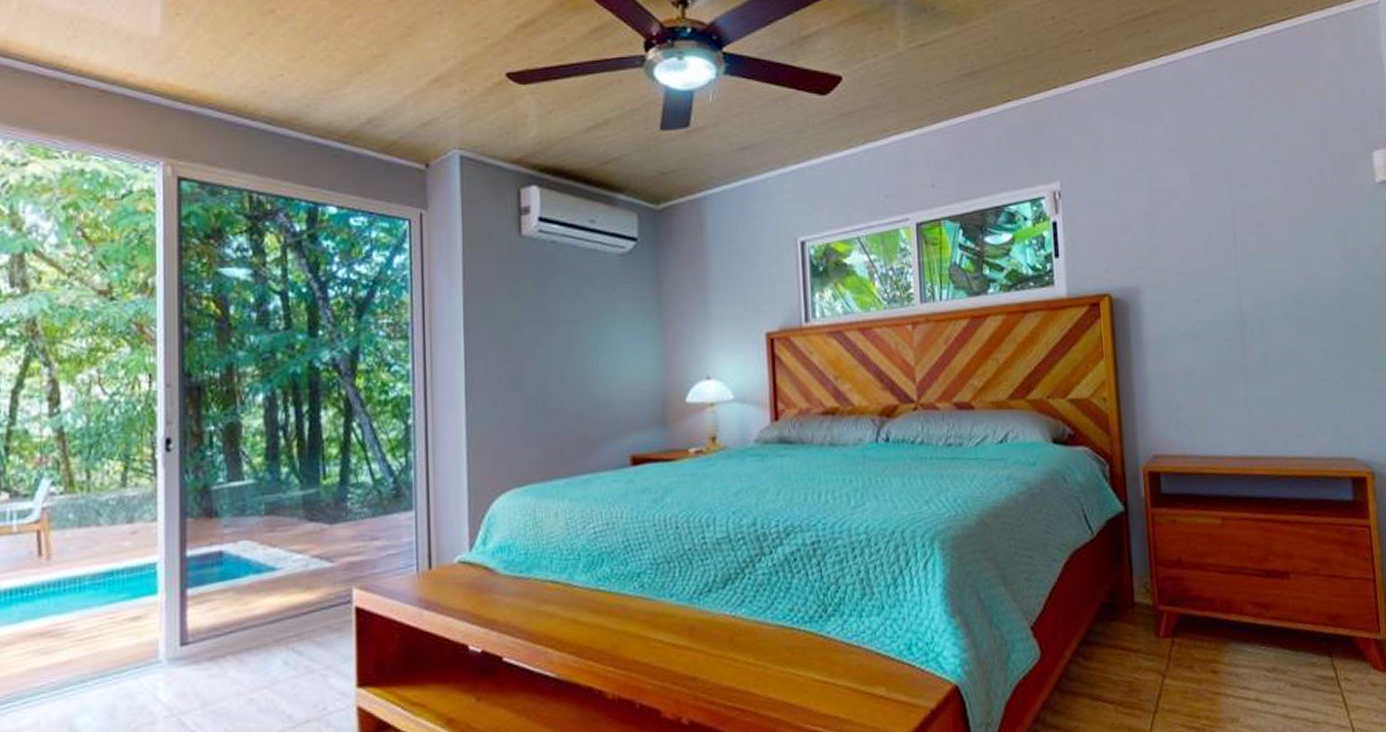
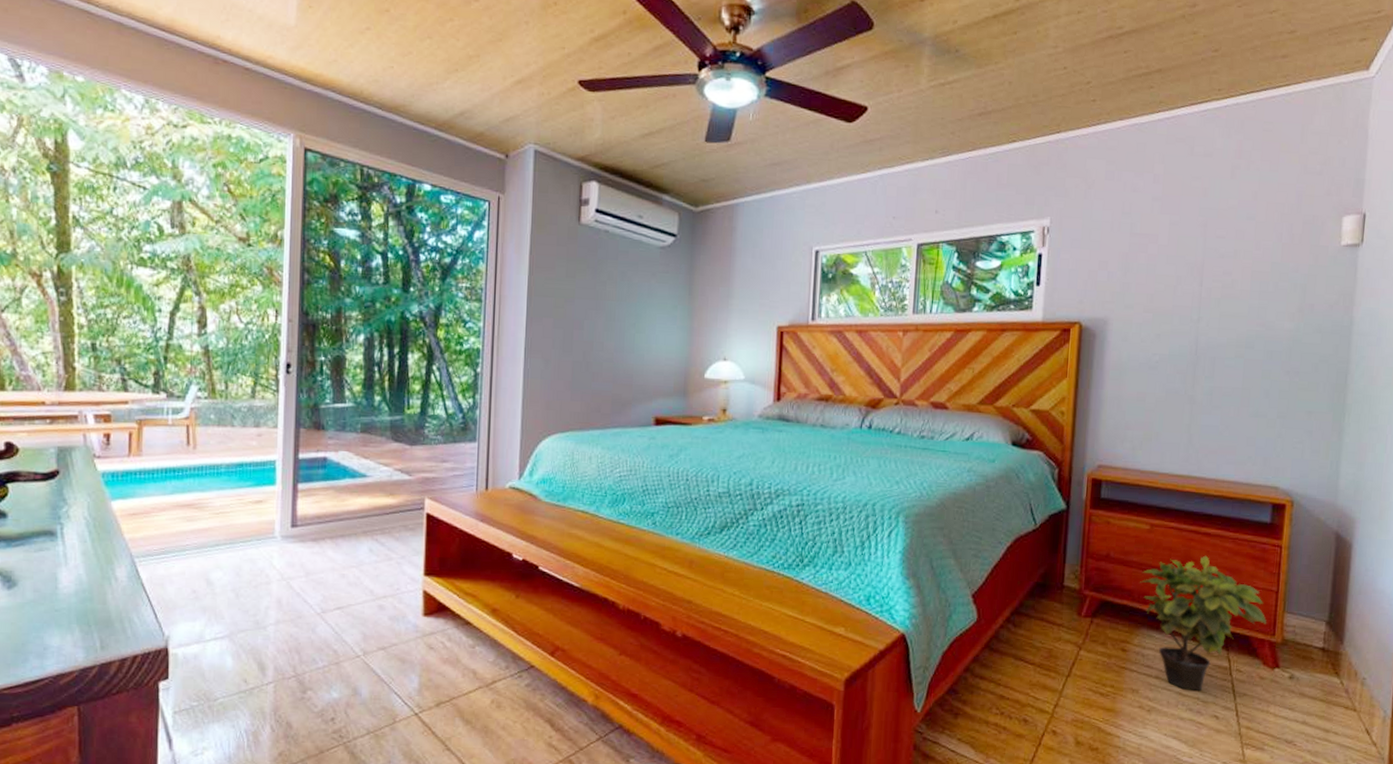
potted plant: none [1220,547,1368,711] -> present [1140,555,1266,691]

